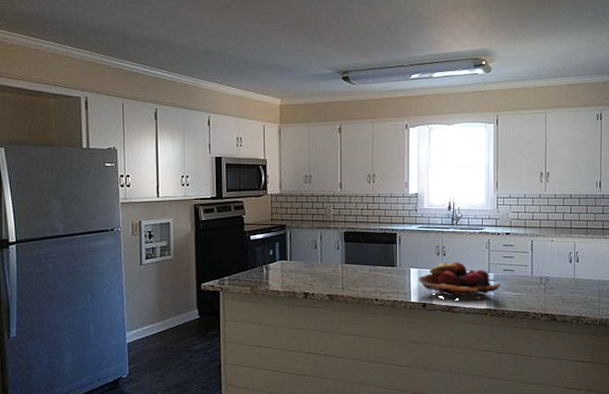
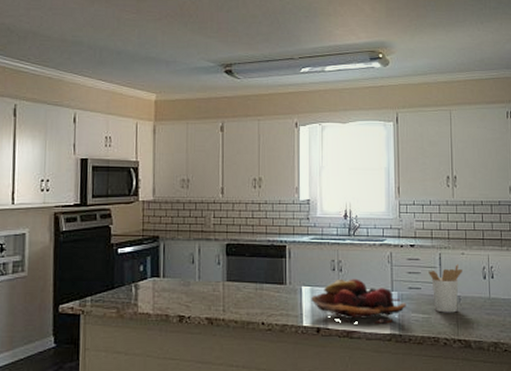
utensil holder: none [521,250,551,291] -> present [429,264,462,313]

